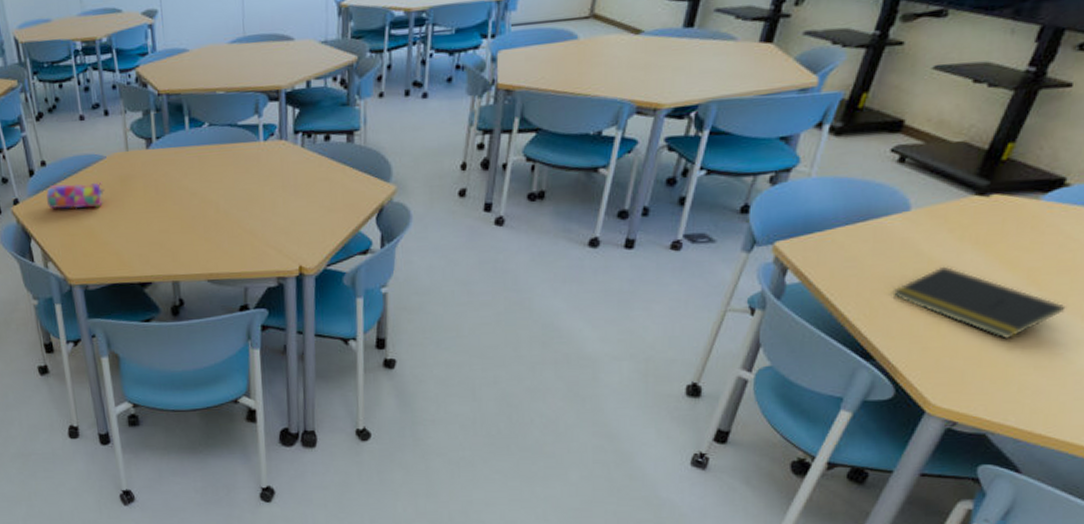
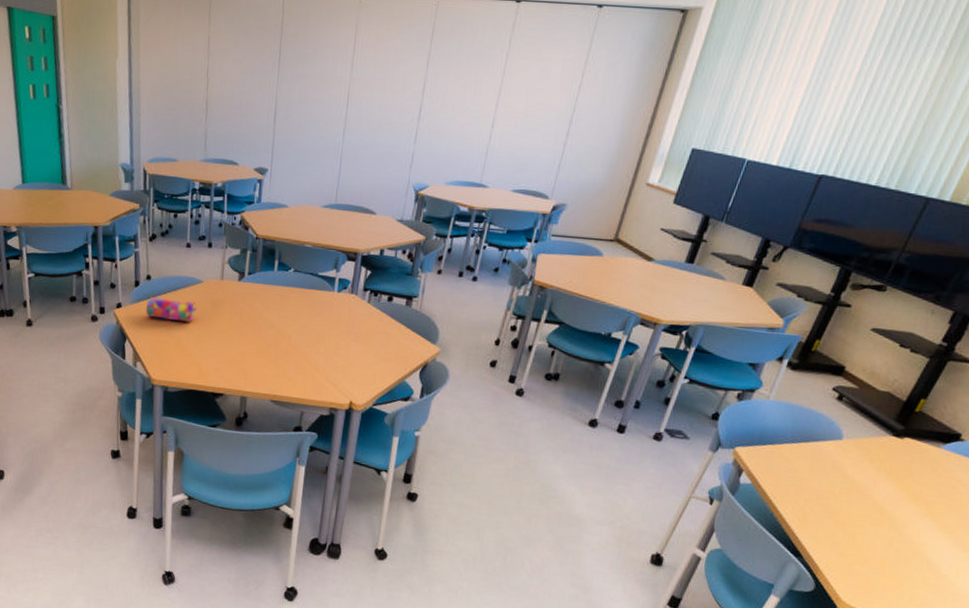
notepad: present [892,266,1066,340] -> none [821,489,952,557]

